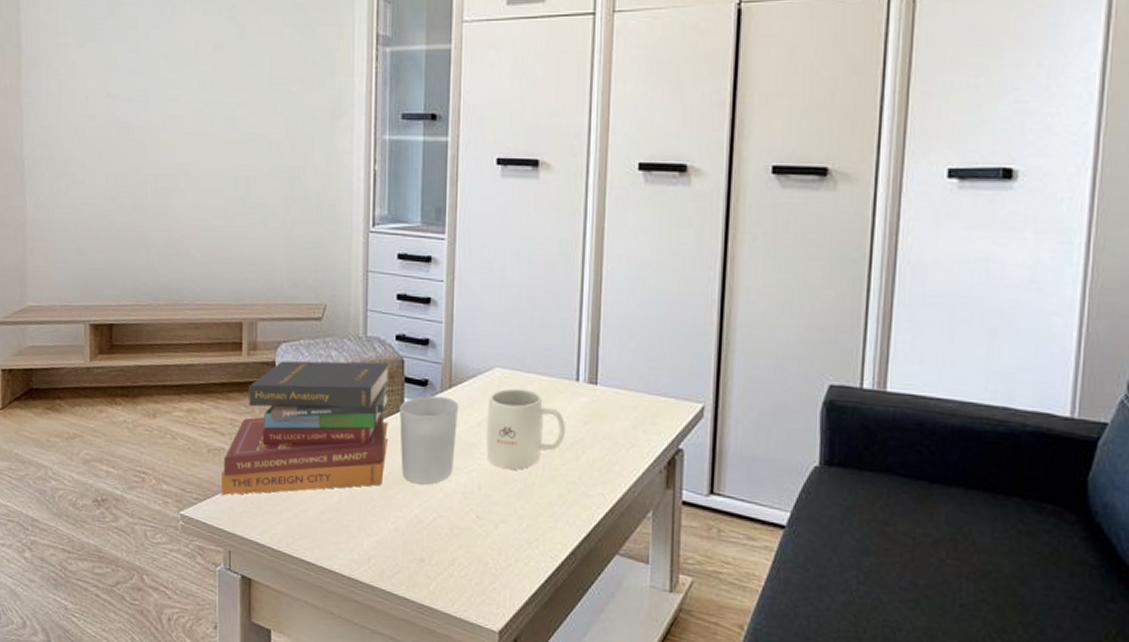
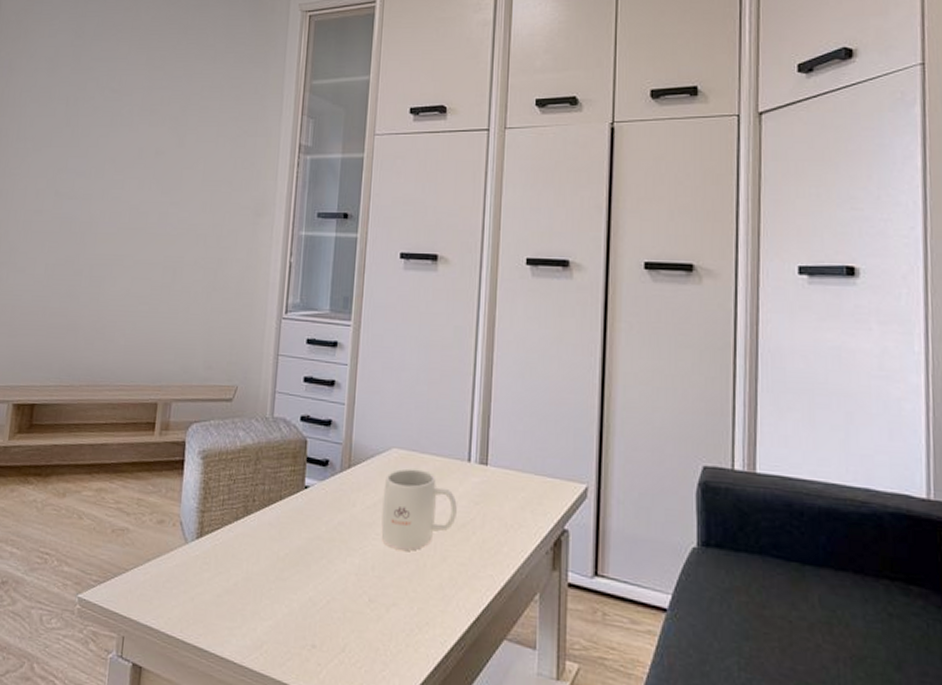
books: present [220,360,390,495] -> none [121,440,294,577]
candle holder: present [398,395,459,485] -> none [298,475,357,567]

